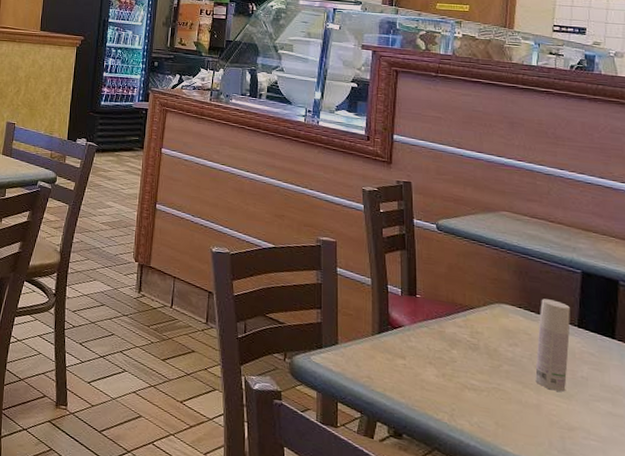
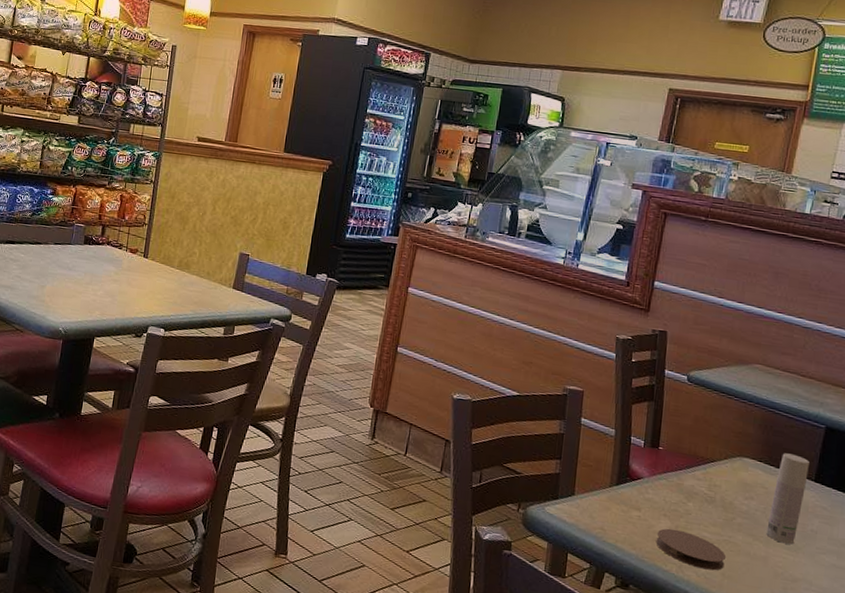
coaster: none [424,376,498,420] -> present [656,528,727,571]

